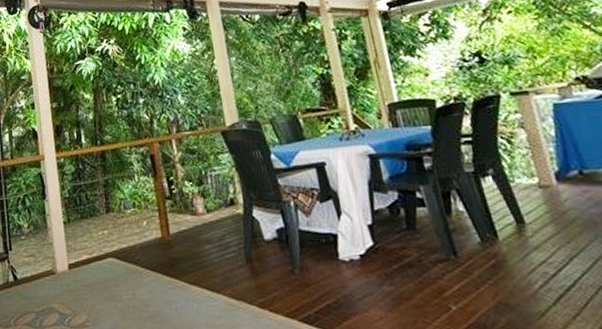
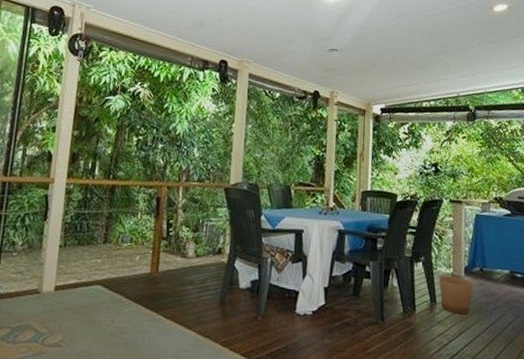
planter: none [519,186,579,234] -> present [438,275,474,315]

